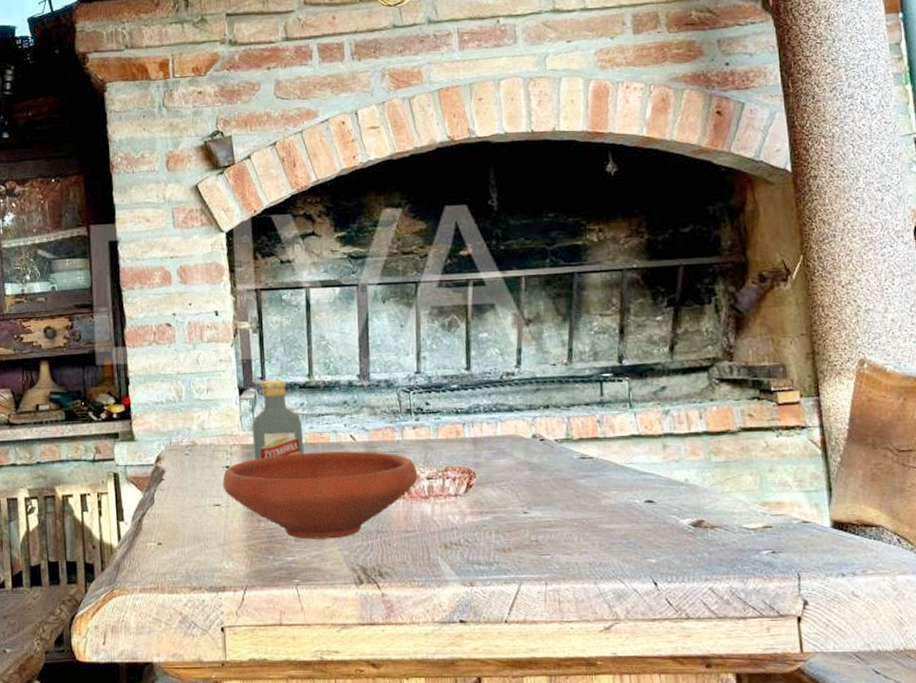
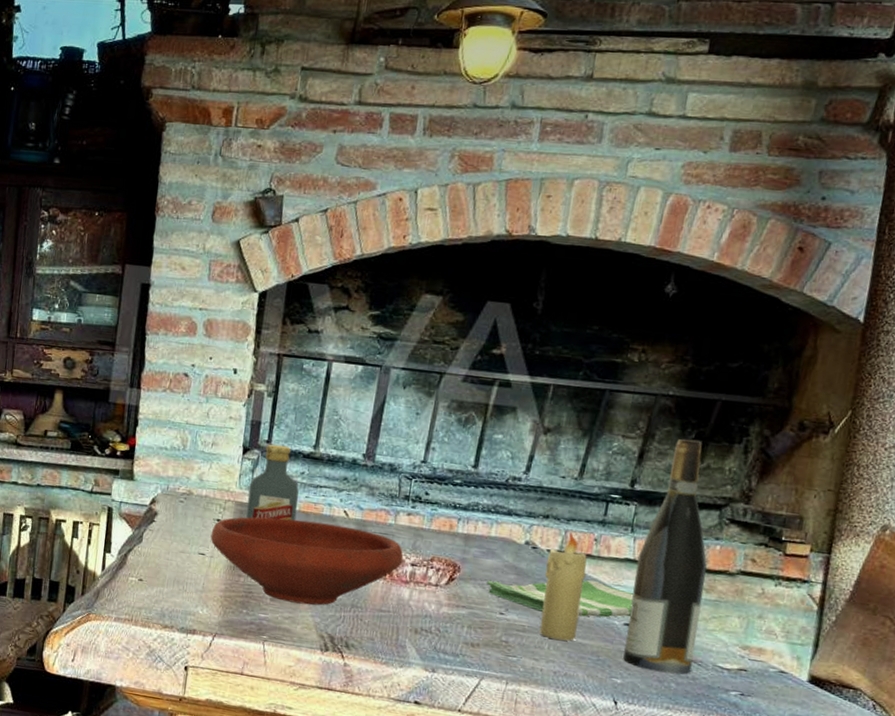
dish towel: none [503,463,649,503] -> present [486,580,634,618]
candle: none [556,419,602,529] -> present [539,533,587,641]
wine bottle: none [642,307,719,544] -> present [623,439,707,674]

